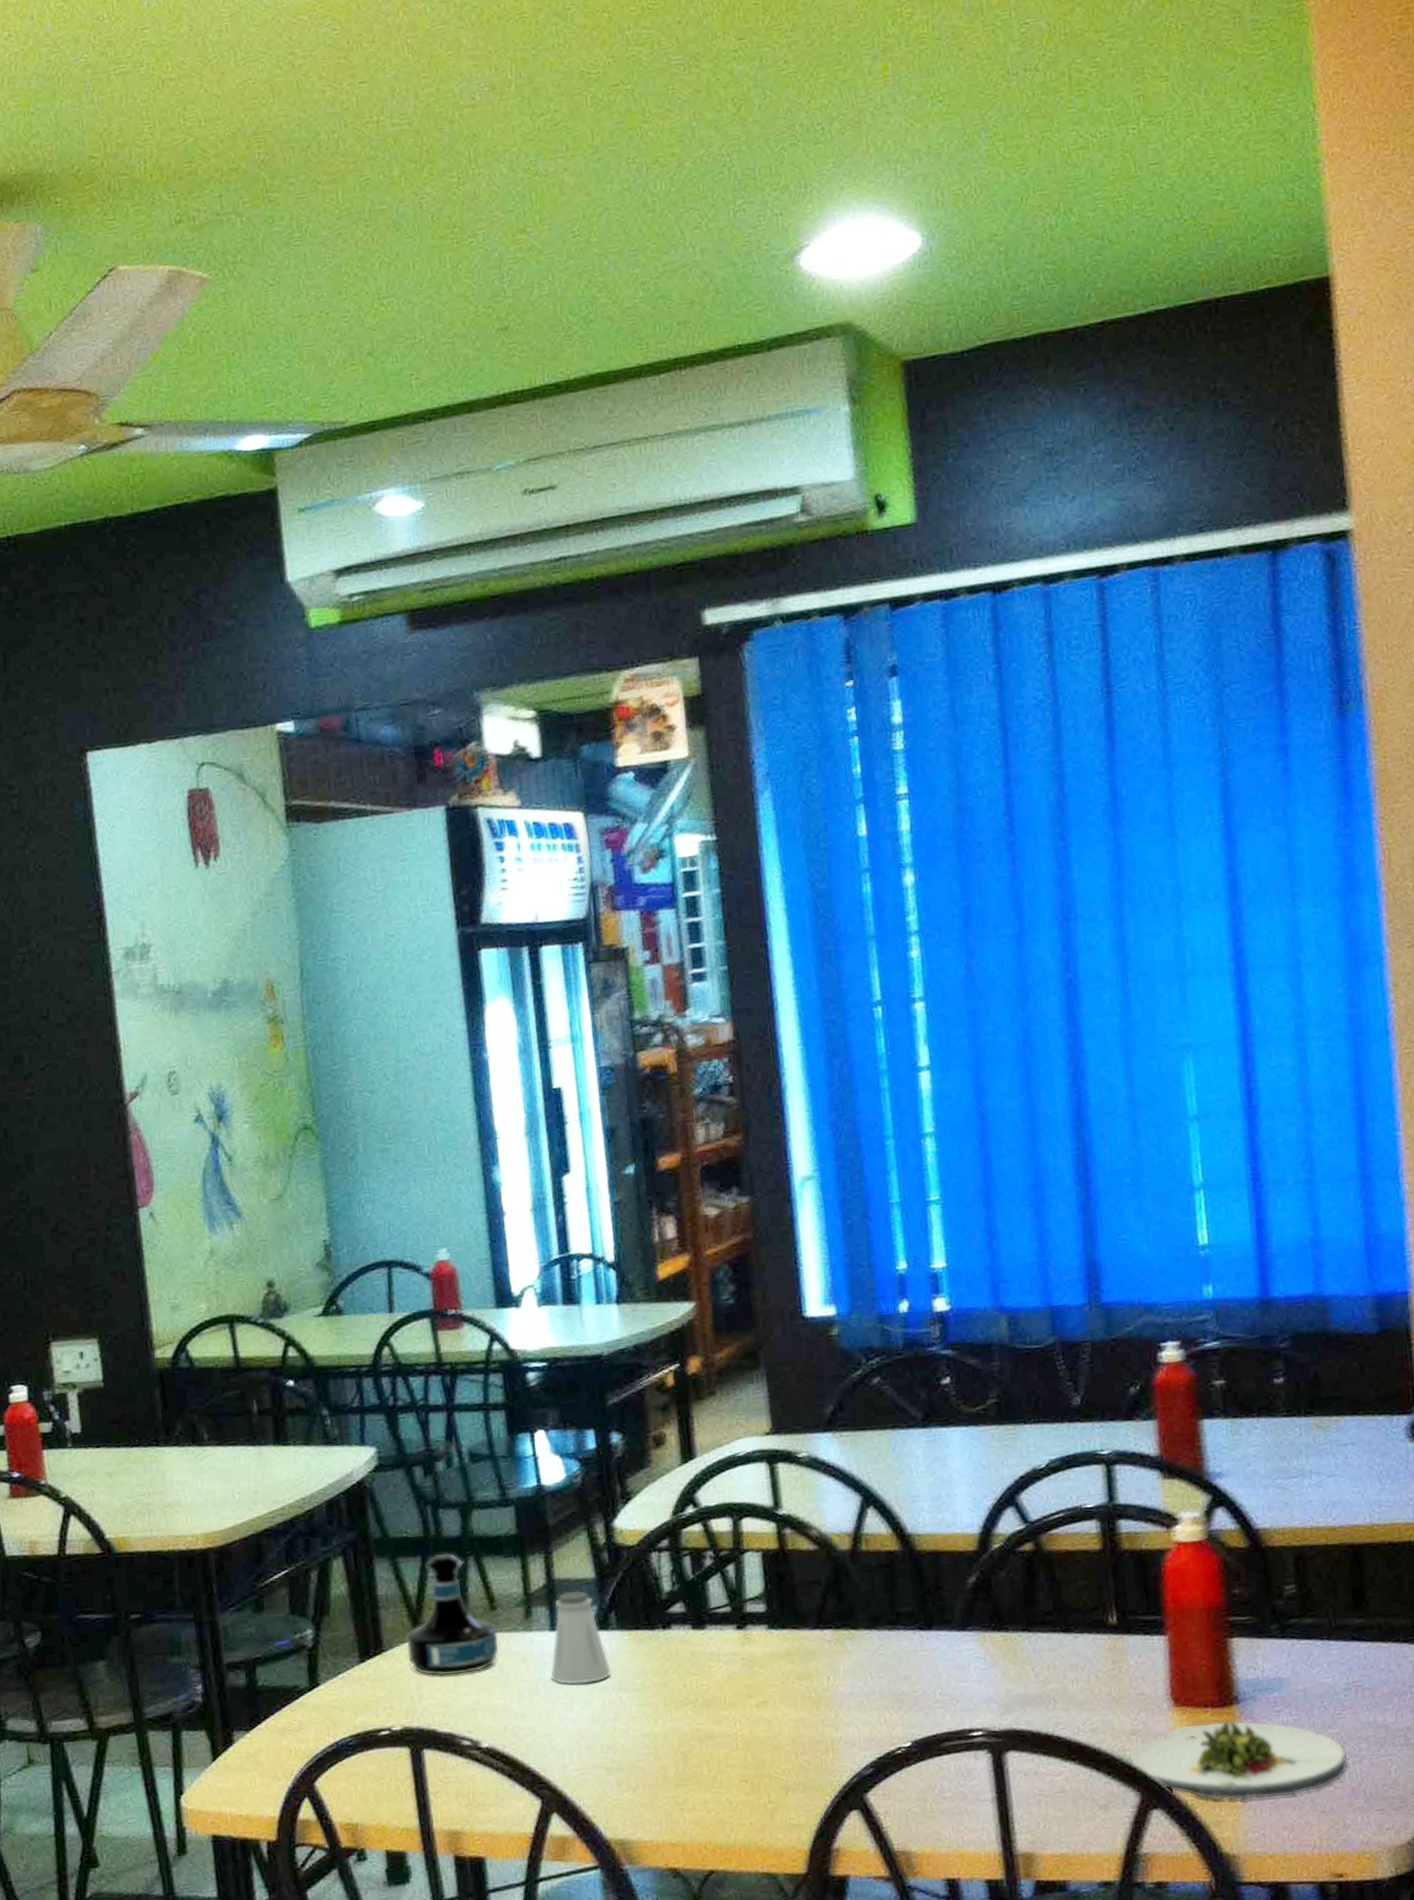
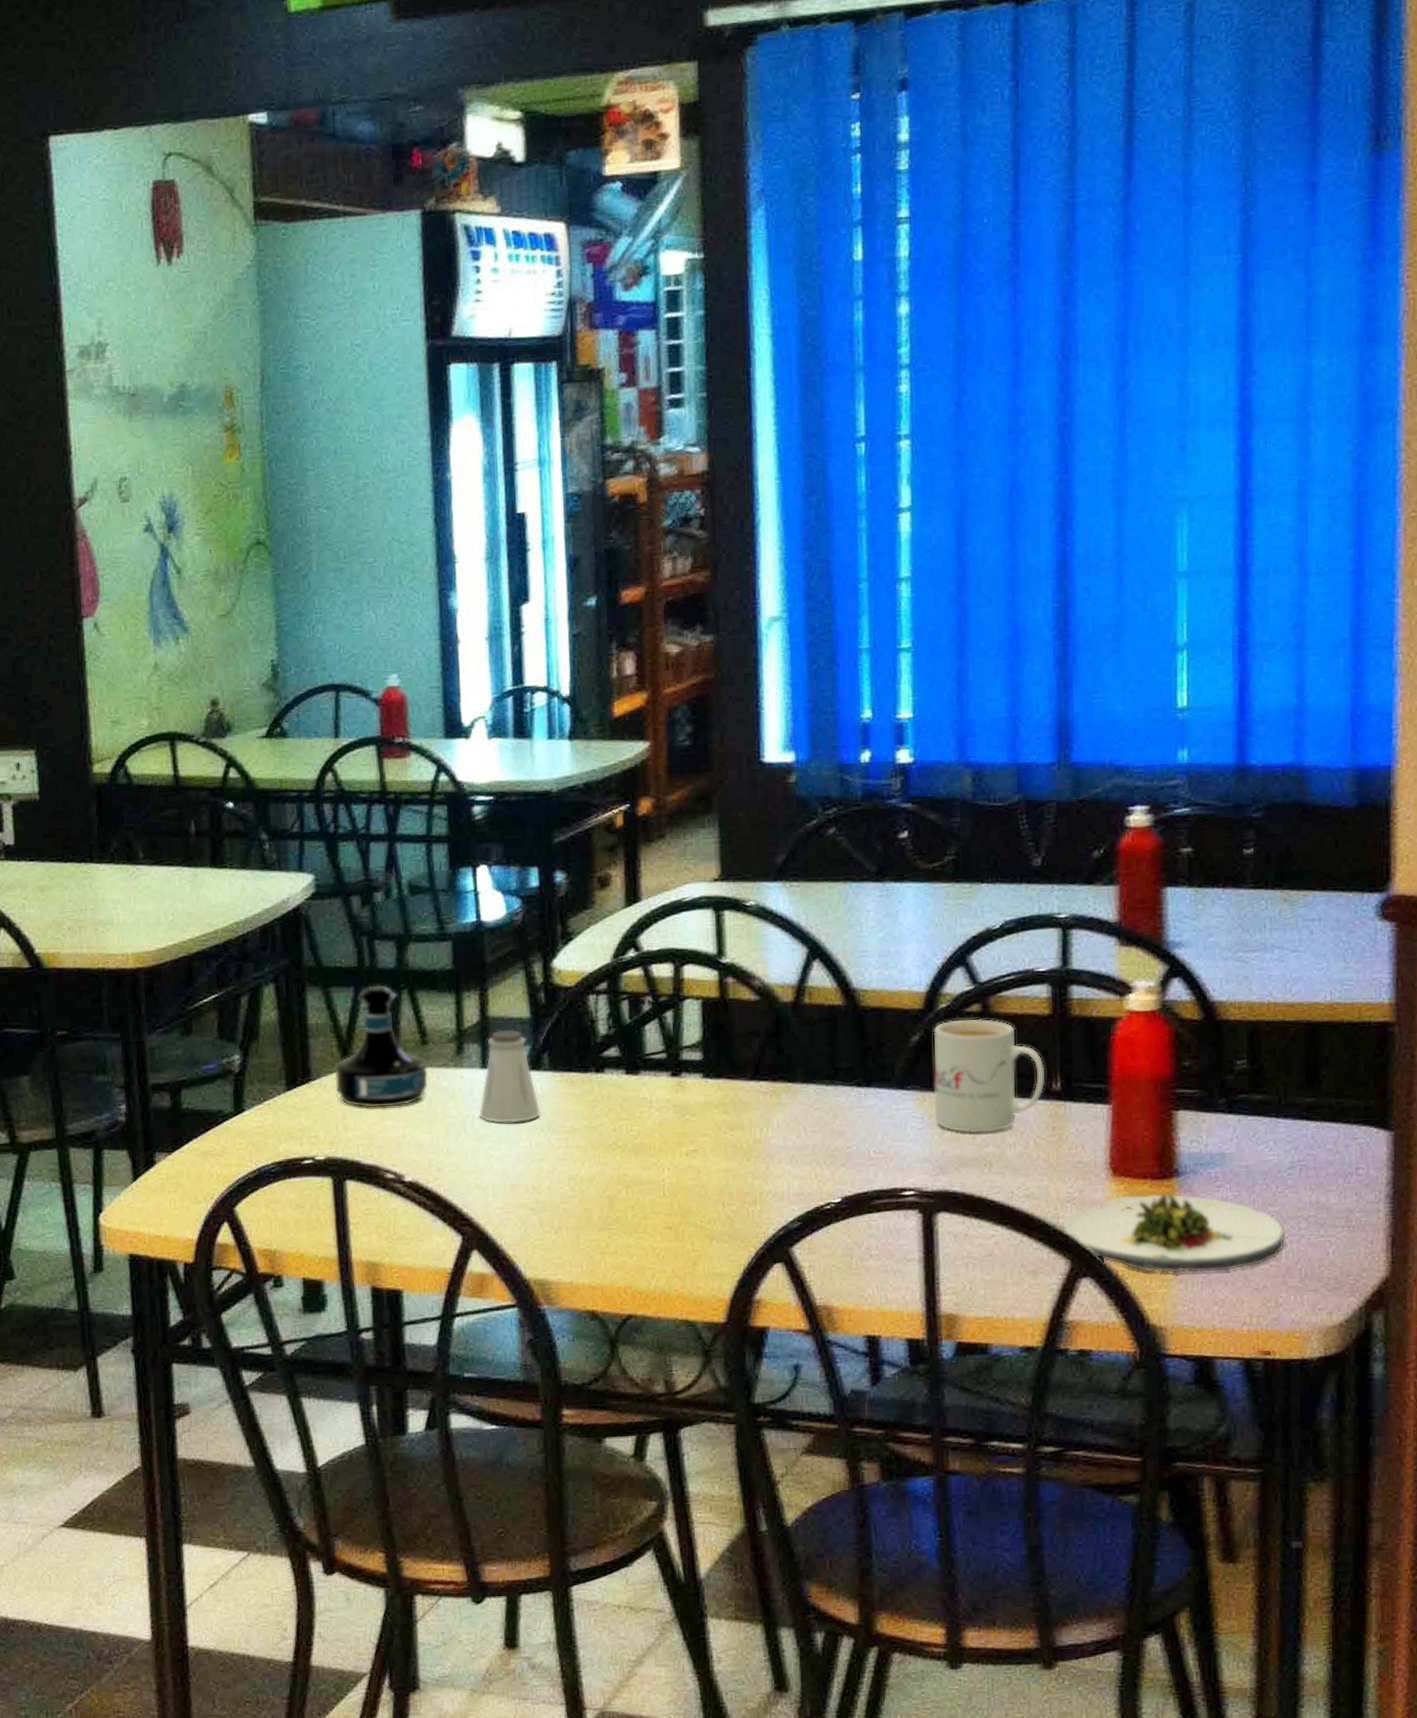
mug: none [989,1557,1101,1671] -> present [933,1018,1045,1133]

